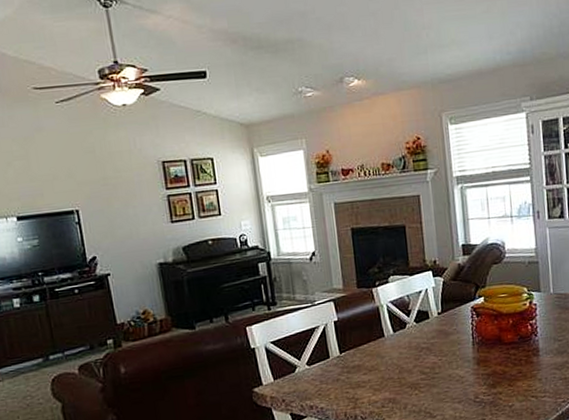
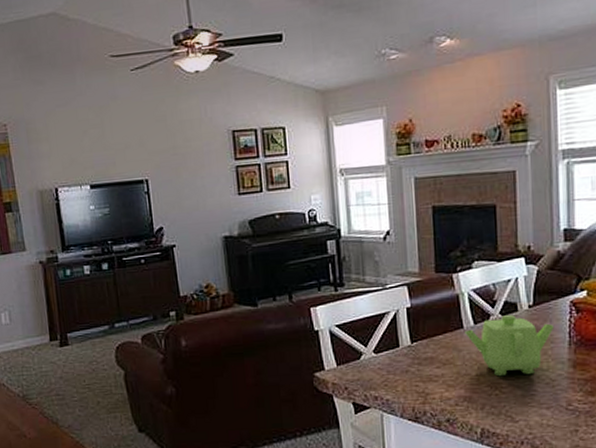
teapot: none [386,322,460,378] -> present [465,315,555,377]

